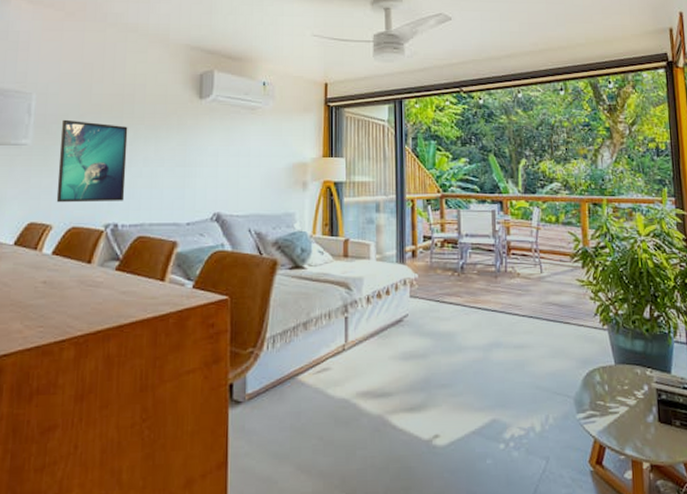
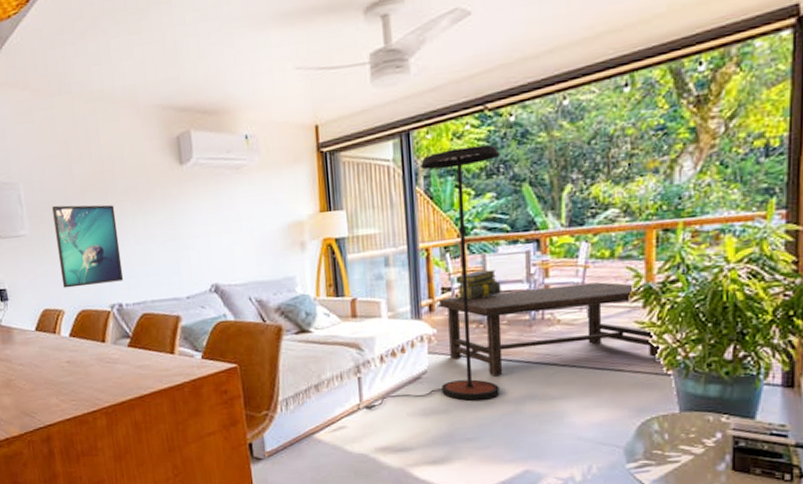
floor lamp: none [348,119,472,351] -> present [363,144,500,410]
coffee table: none [421,243,596,323] -> present [440,282,659,377]
stack of books: none [435,224,472,249] -> present [455,269,501,300]

